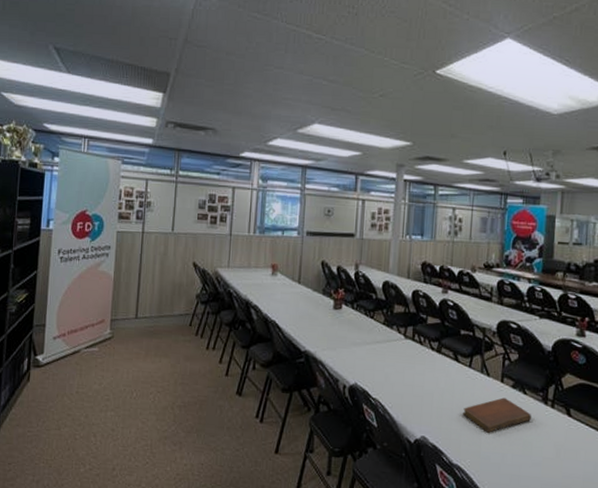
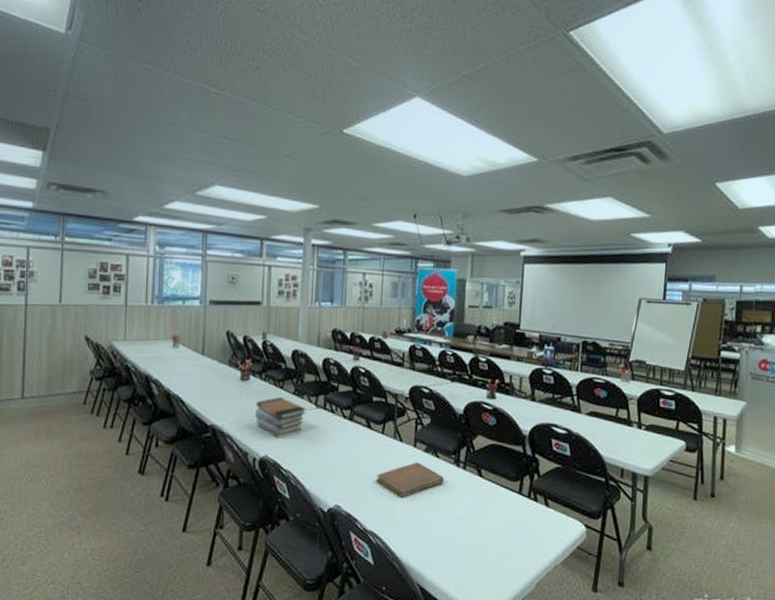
book stack: none [345,326,396,367] -> present [254,396,307,438]

